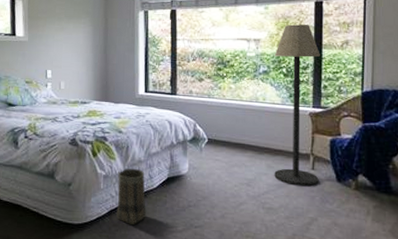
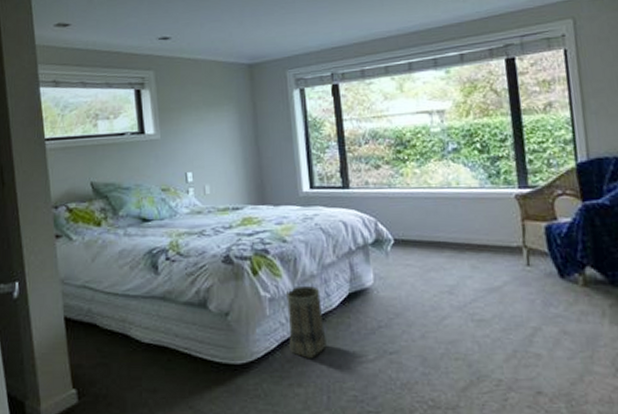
floor lamp: present [274,24,320,186] -> none [463,87,538,288]

